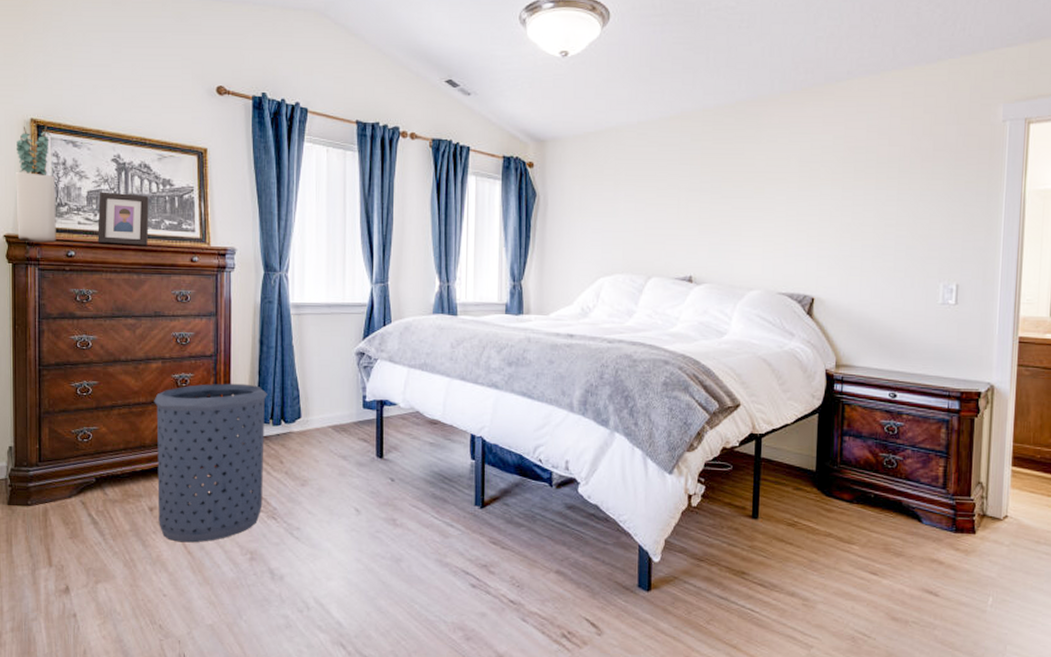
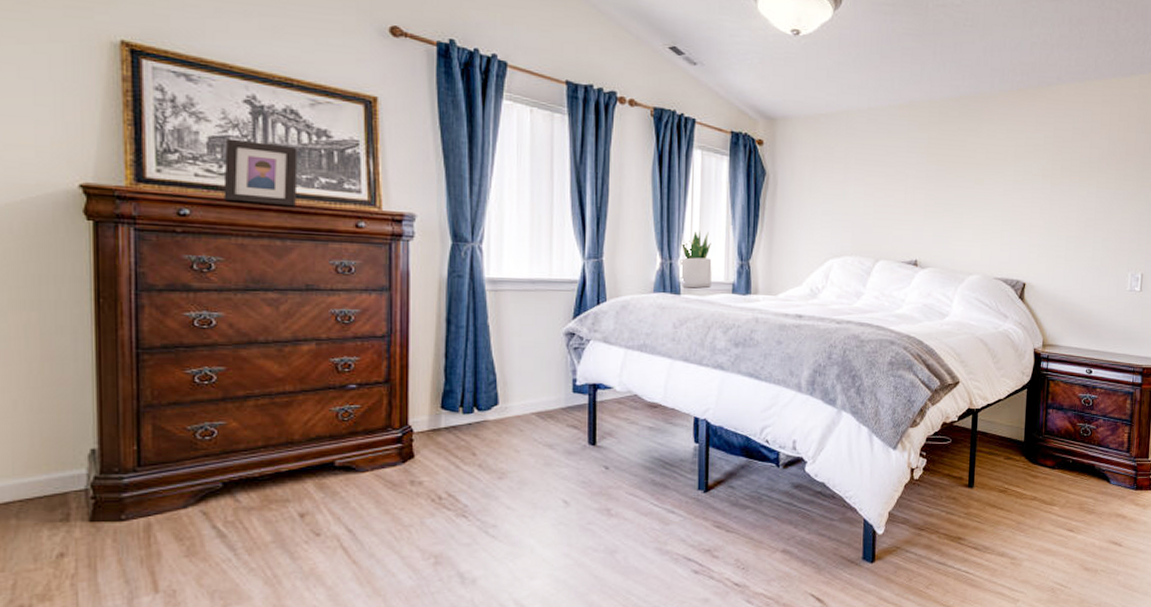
vase: present [15,125,56,243] -> none [97,49,162,198]
laundry basket: present [154,383,267,543] -> none [305,367,456,551]
planter: none [456,253,486,311] -> present [680,230,712,290]

